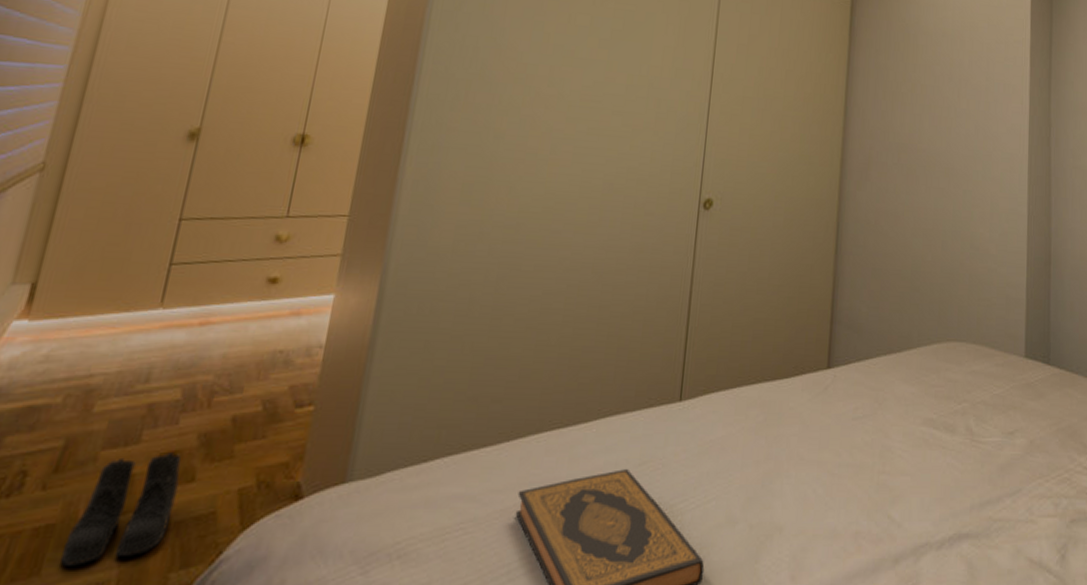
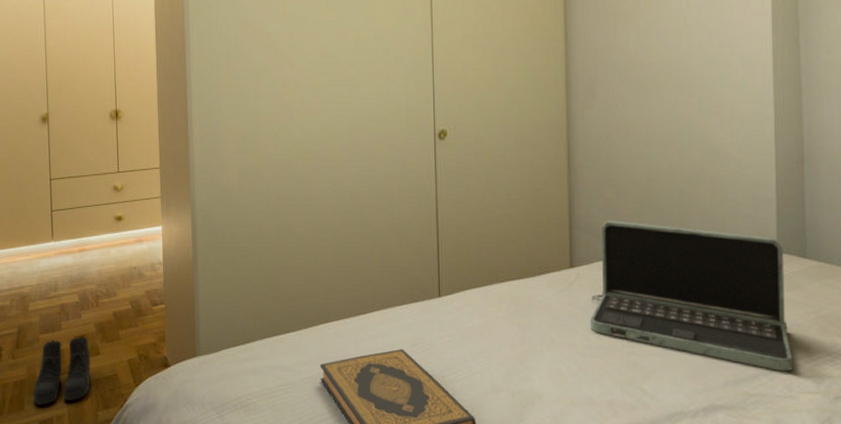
laptop: none [842,315,1035,492] -> present [591,220,794,372]

